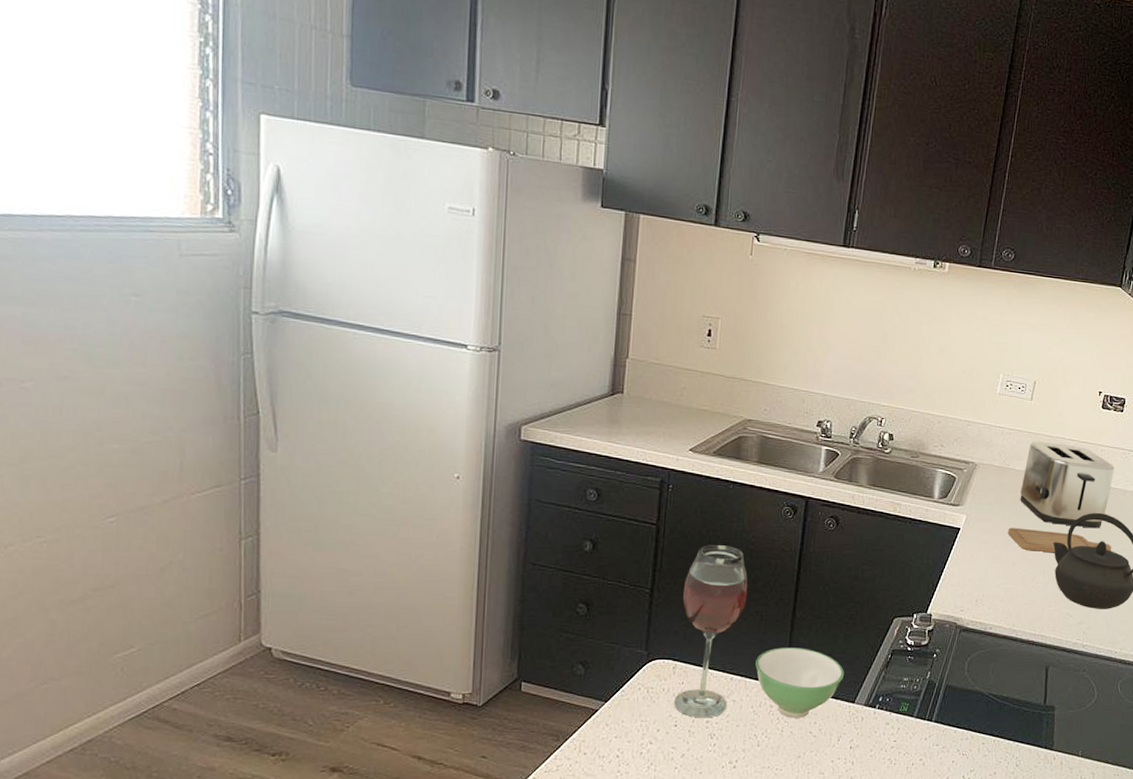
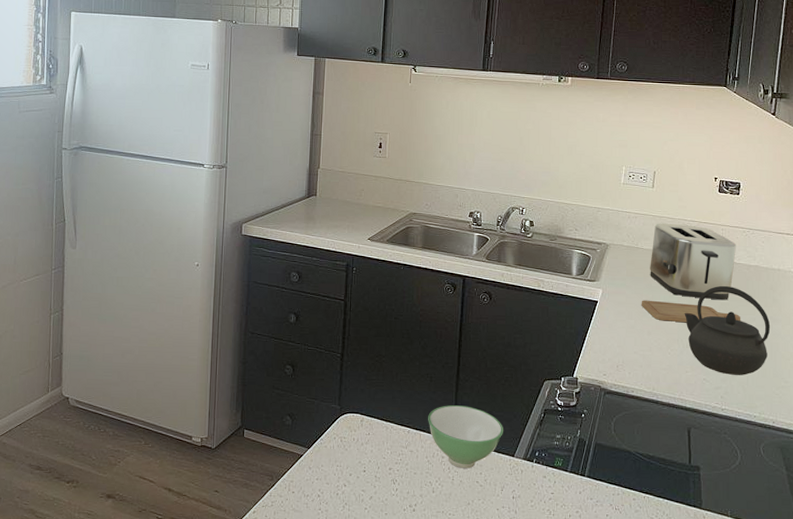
wineglass: present [674,544,750,718] -> none [362,316,420,466]

